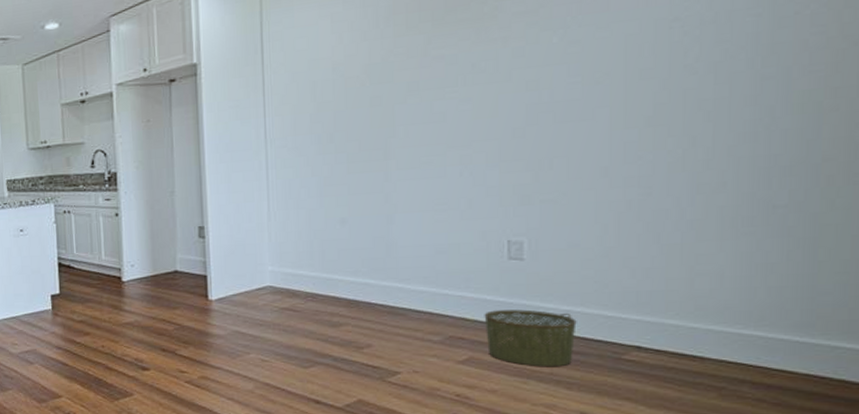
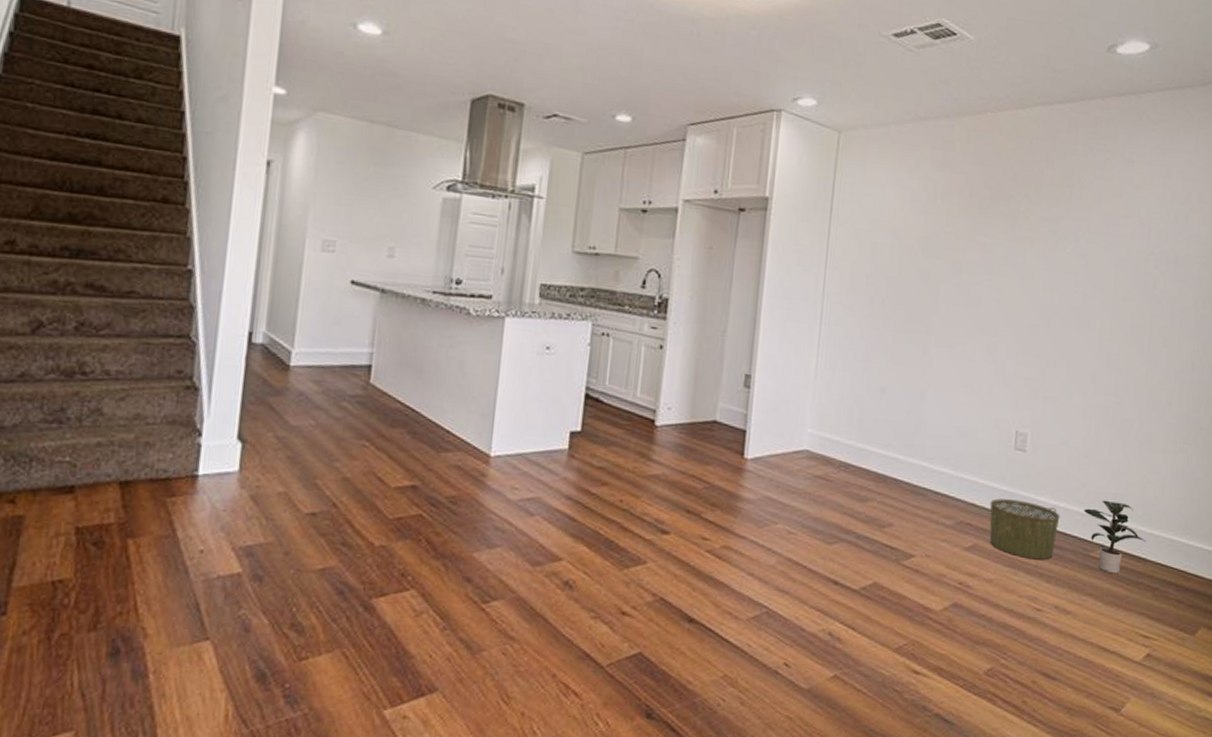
potted plant: none [608,299,703,376] -> present [1083,500,1147,574]

